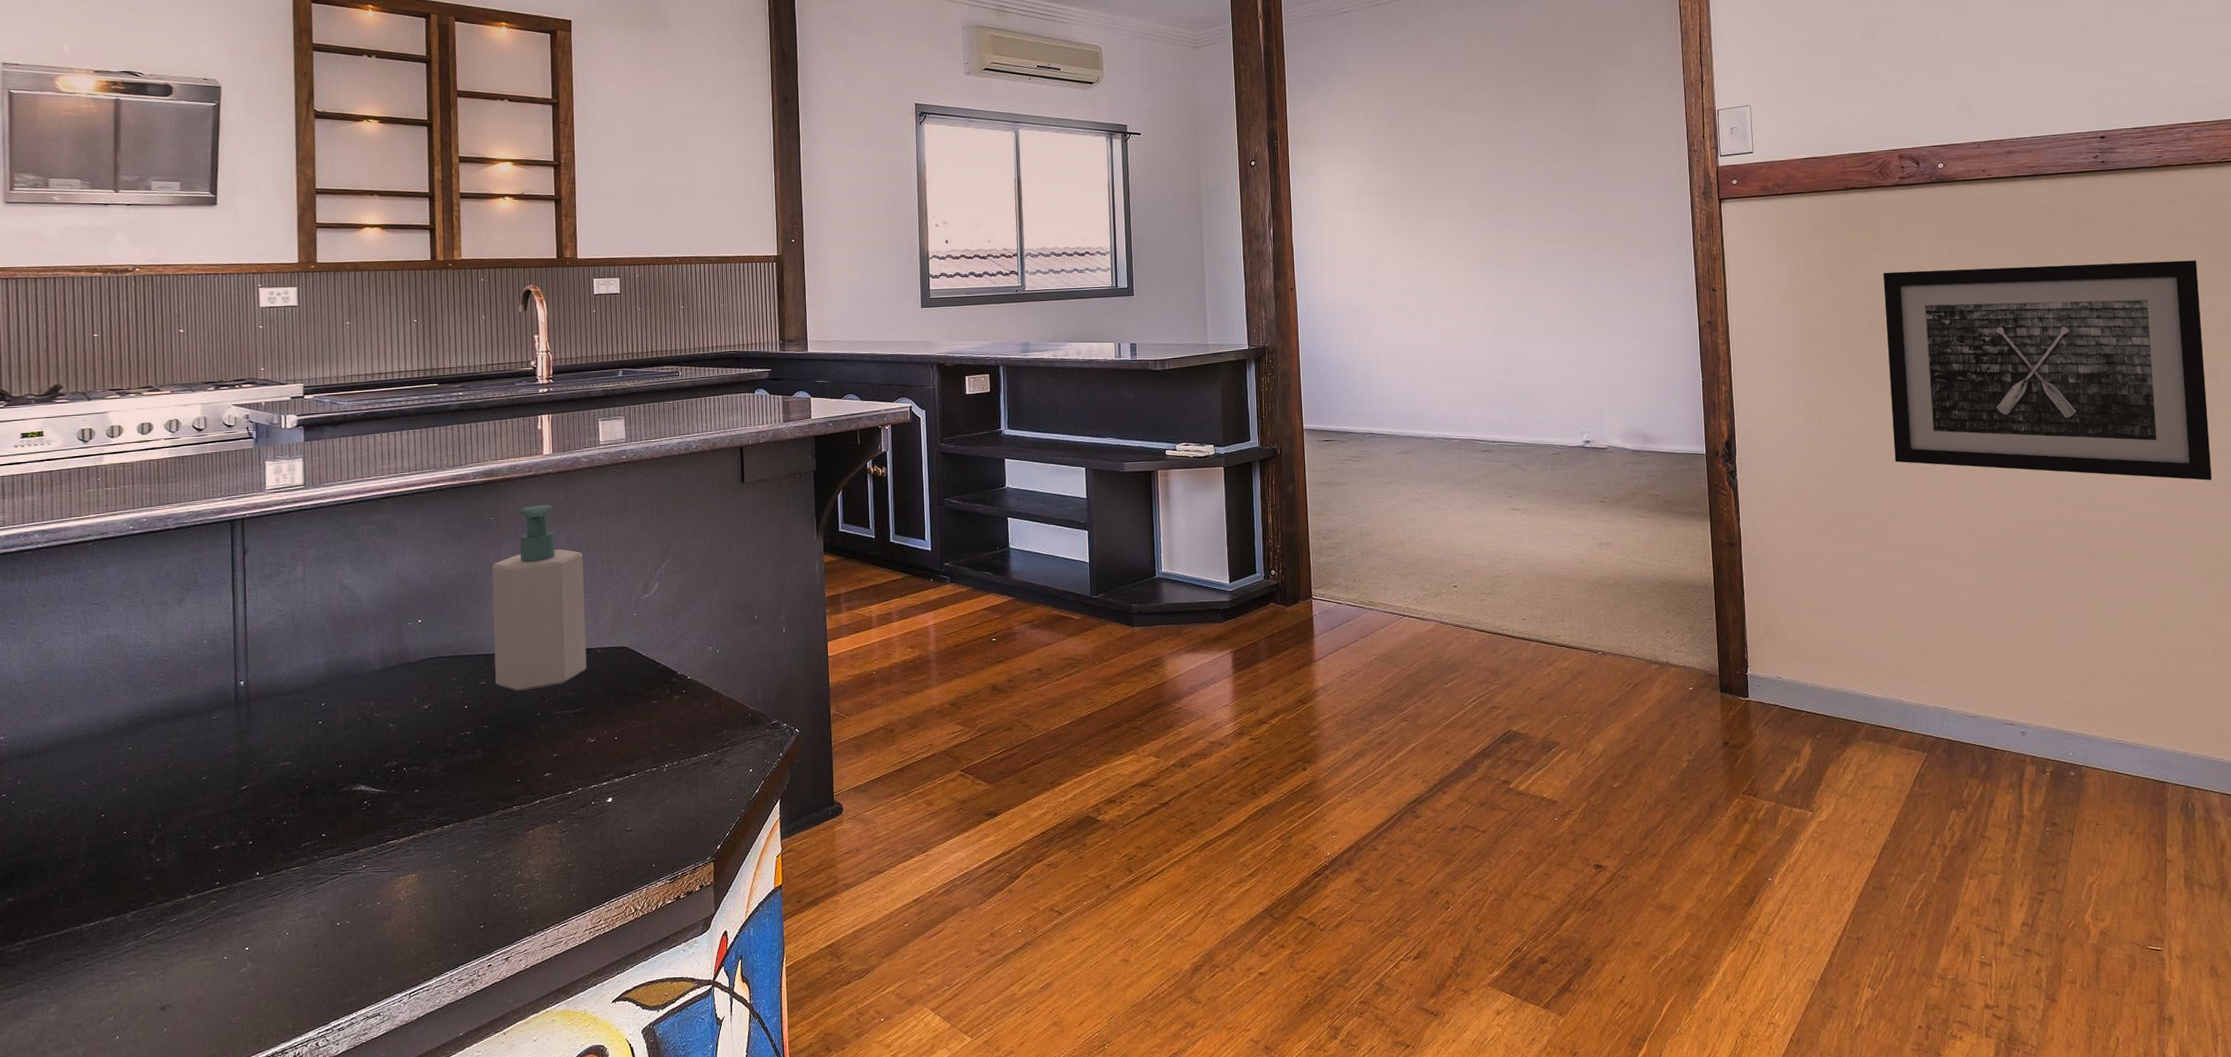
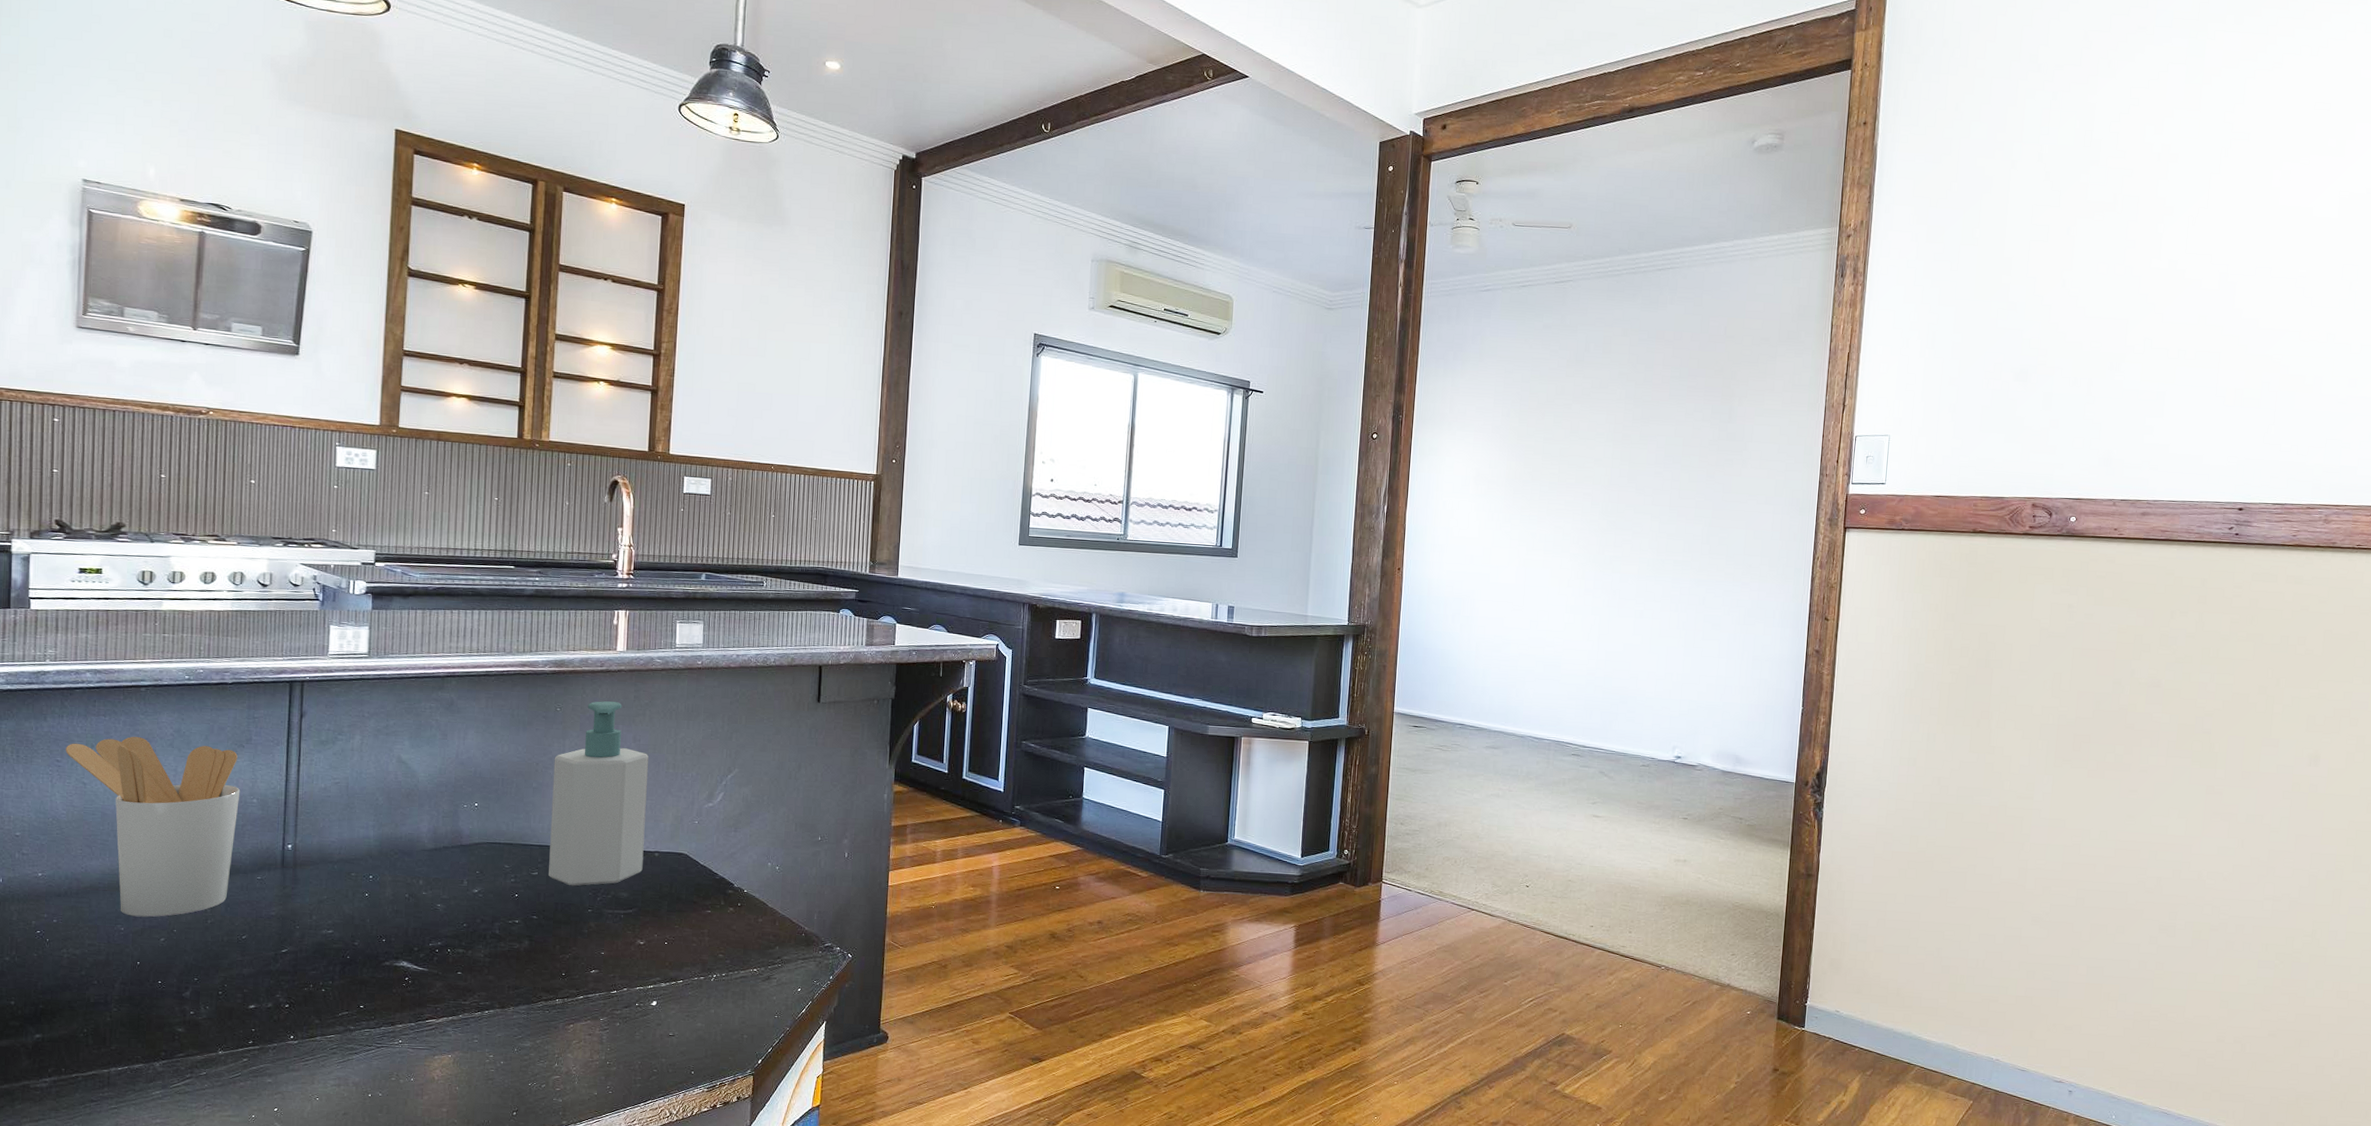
utensil holder: none [19,591,191,770] -> present [66,736,241,917]
wall art: present [1883,260,2212,481] -> none [1983,621,2315,865]

